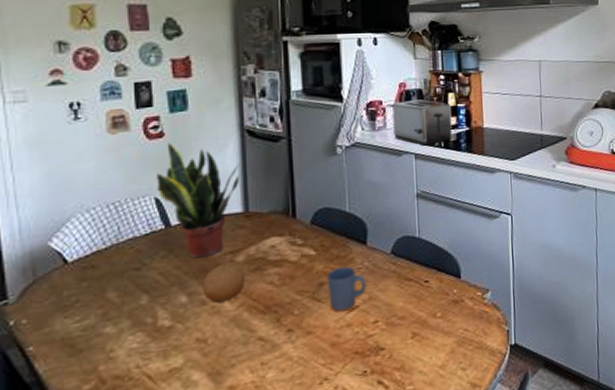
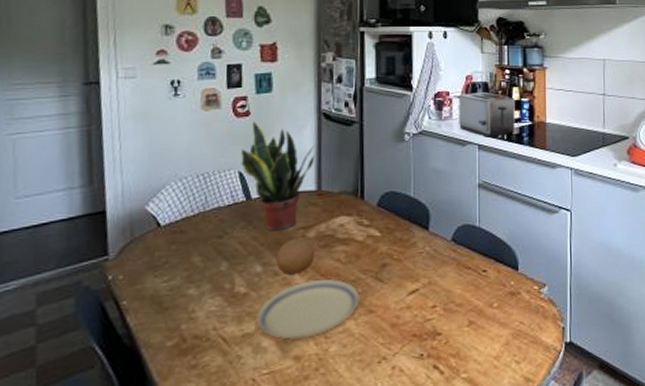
plate: none [184,302,296,372] -> present [256,278,360,341]
mug: present [326,266,367,313] -> none [389,250,427,295]

